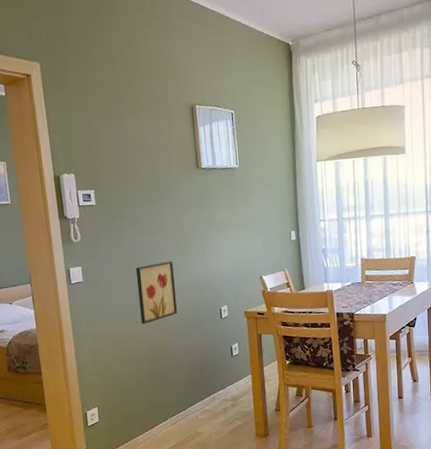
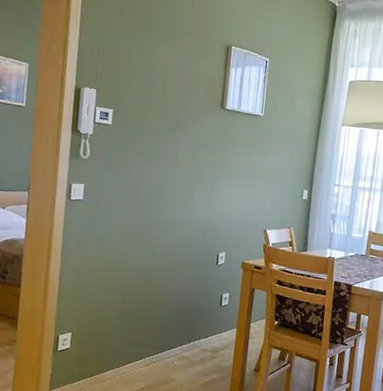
wall art: present [135,261,177,324] -> none [134,195,179,256]

